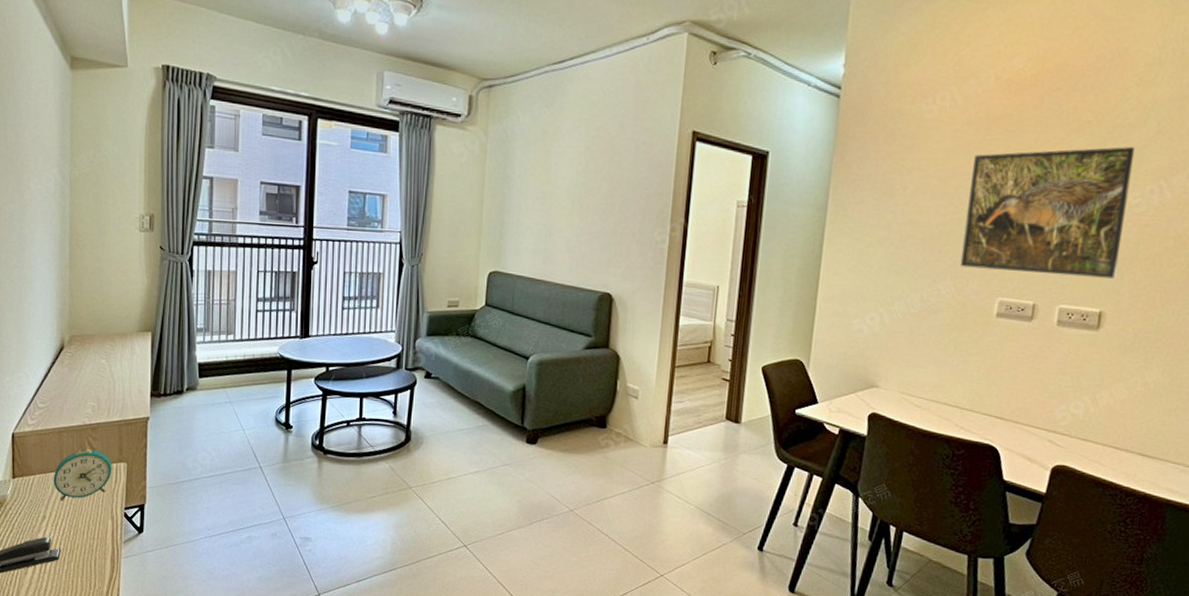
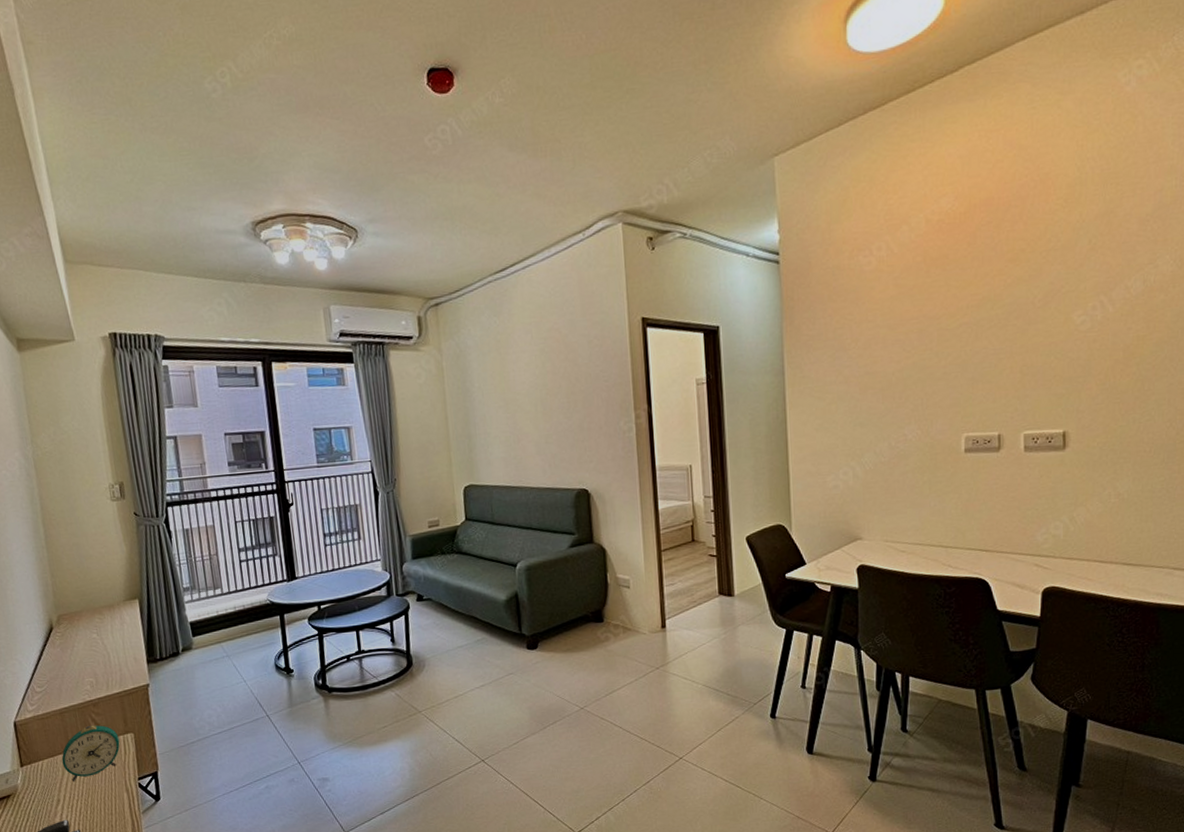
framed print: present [960,147,1136,279] -> none [919,268,1073,410]

